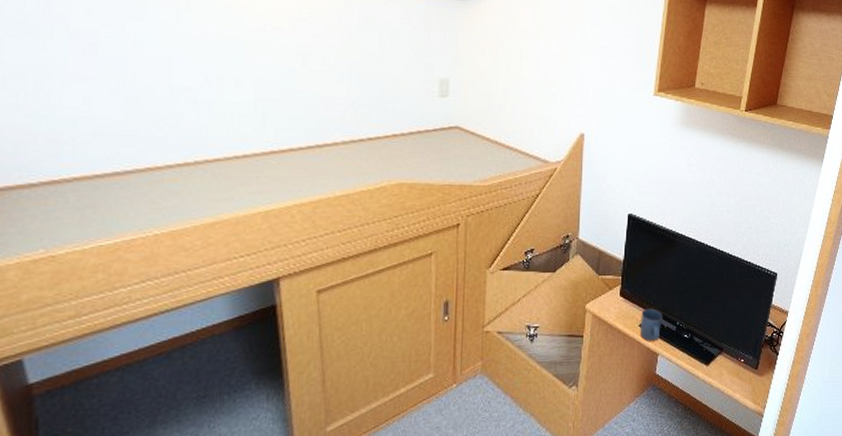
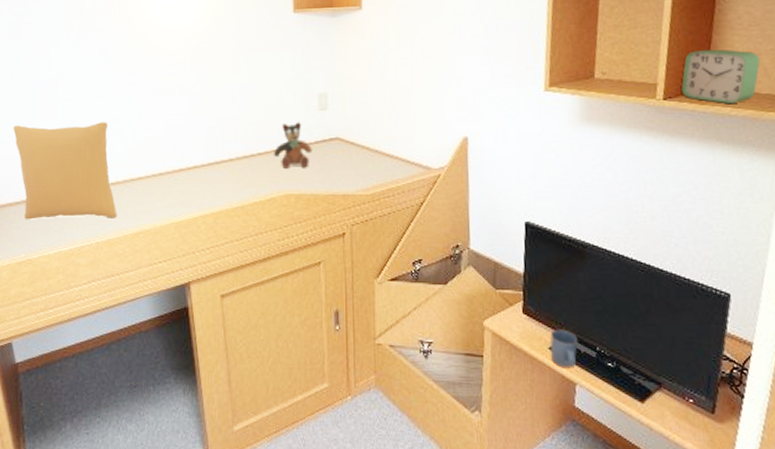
pillow: none [27,85,185,207] -> present [13,122,117,220]
stuffed animal: none [385,107,429,157] -> present [273,122,312,168]
alarm clock: none [759,71,815,119] -> present [681,49,760,105]

